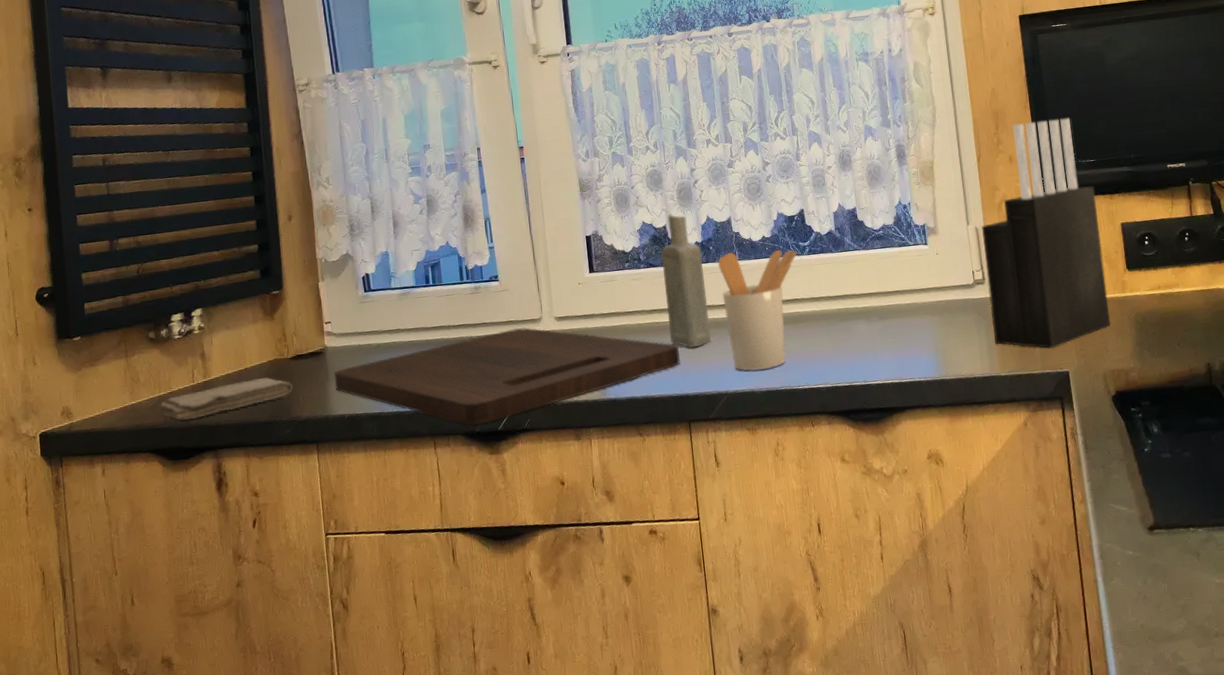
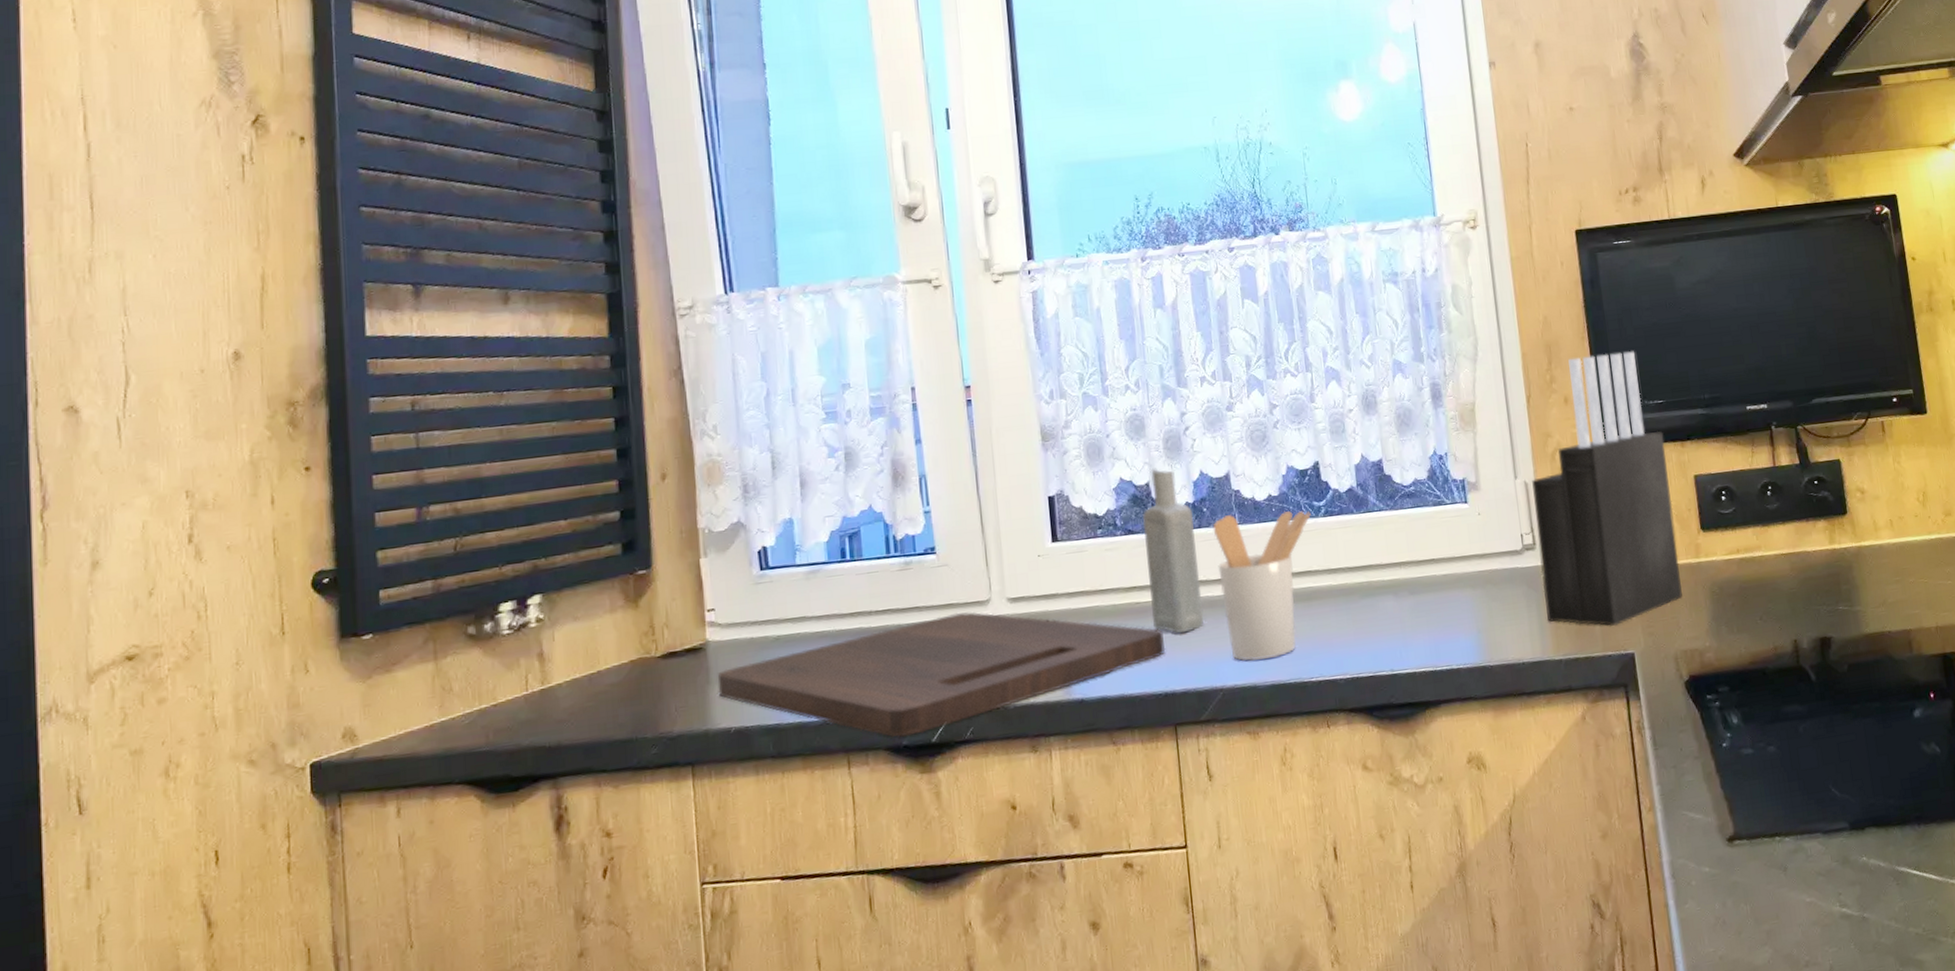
washcloth: present [160,377,293,421] -> none [480,682,662,741]

